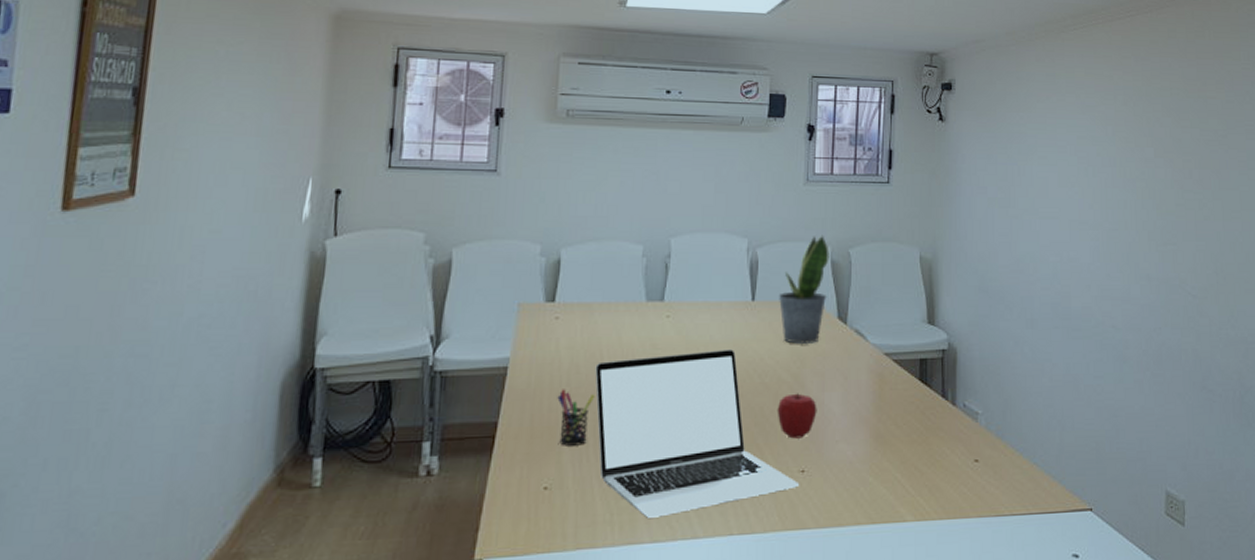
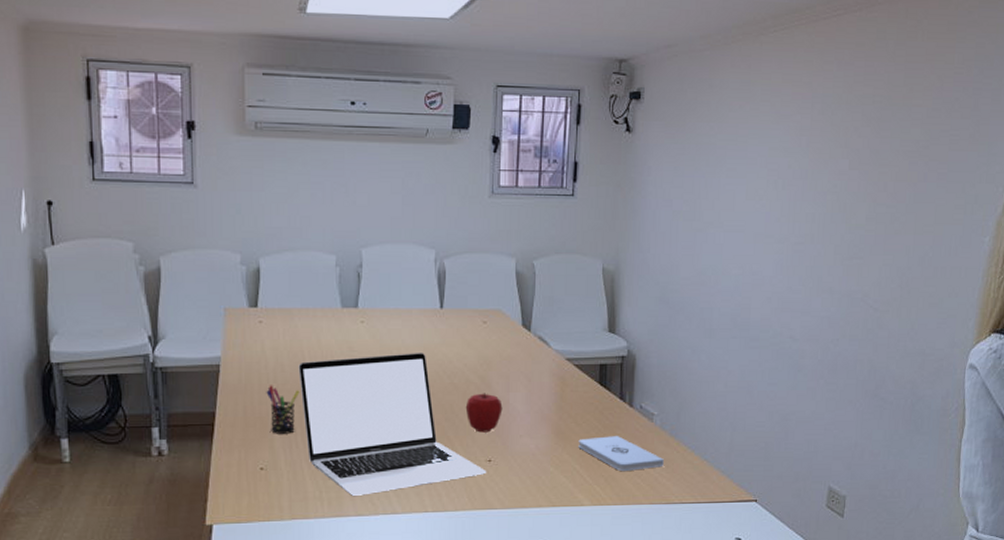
potted plant: present [778,235,829,345] -> none [465,246,514,350]
notepad: none [899,439,991,479] -> present [578,436,664,471]

